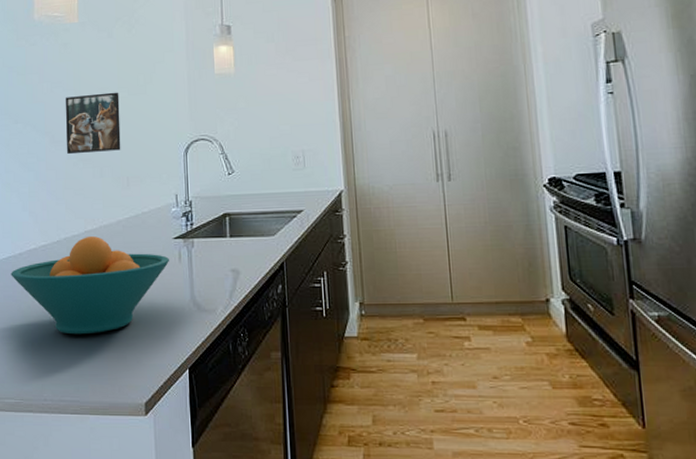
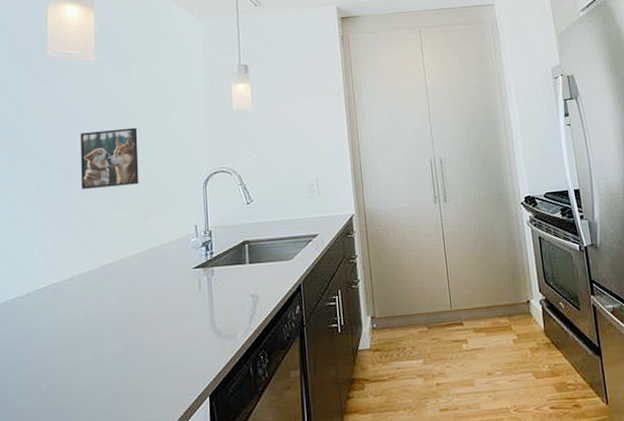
fruit bowl: present [11,236,169,335] -> none [17,271,189,374]

